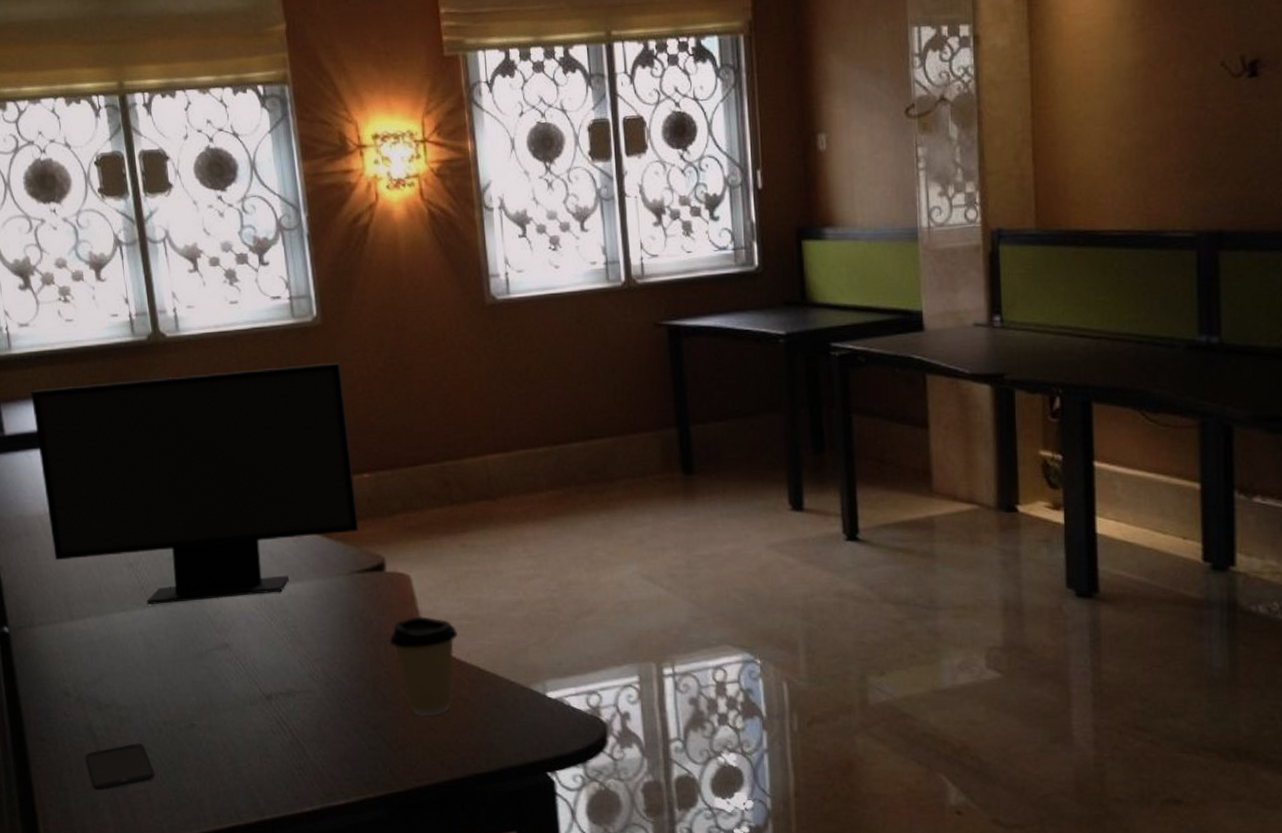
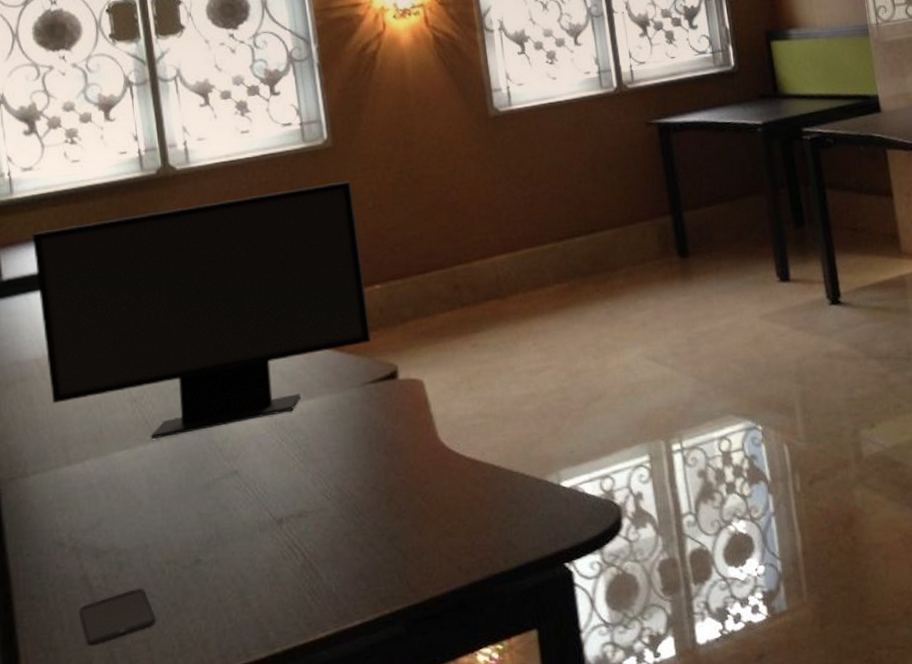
coffee cup: present [389,616,458,717] -> none [403,420,472,522]

